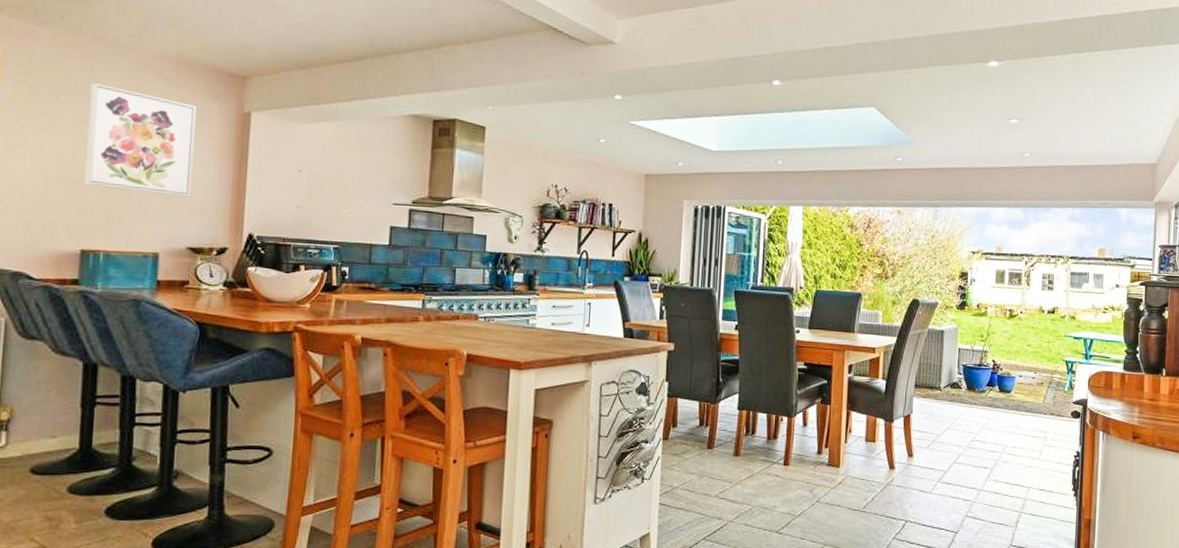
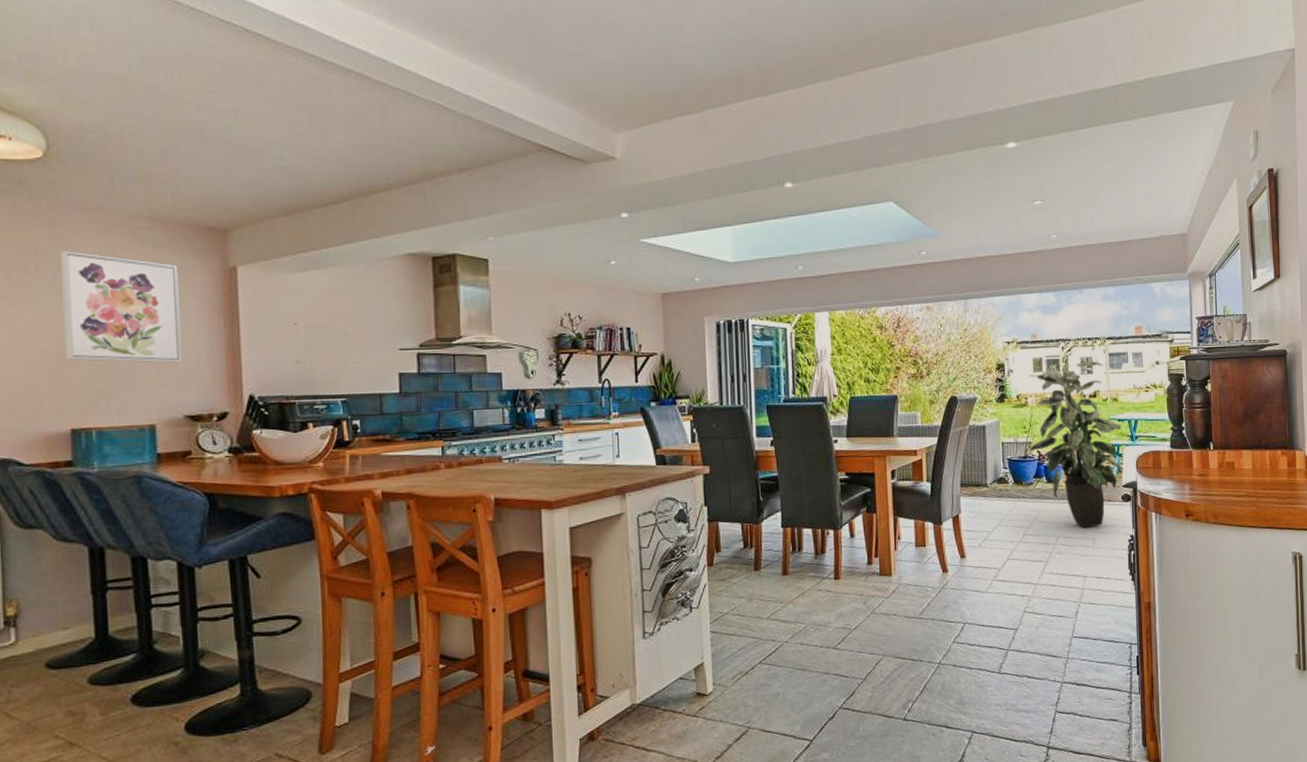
indoor plant: none [985,277,1077,440] -> present [1029,361,1123,528]

